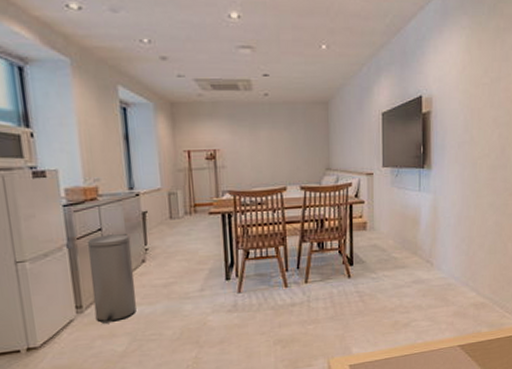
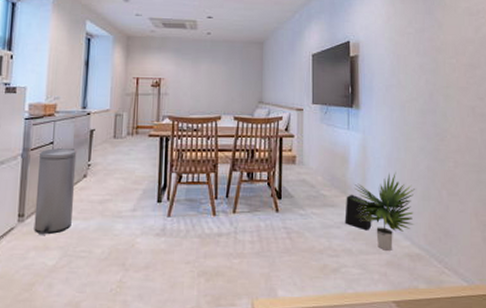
stereo: none [415,254,441,287] -> present [344,194,372,231]
plant: none [419,230,482,303] -> present [348,172,415,251]

